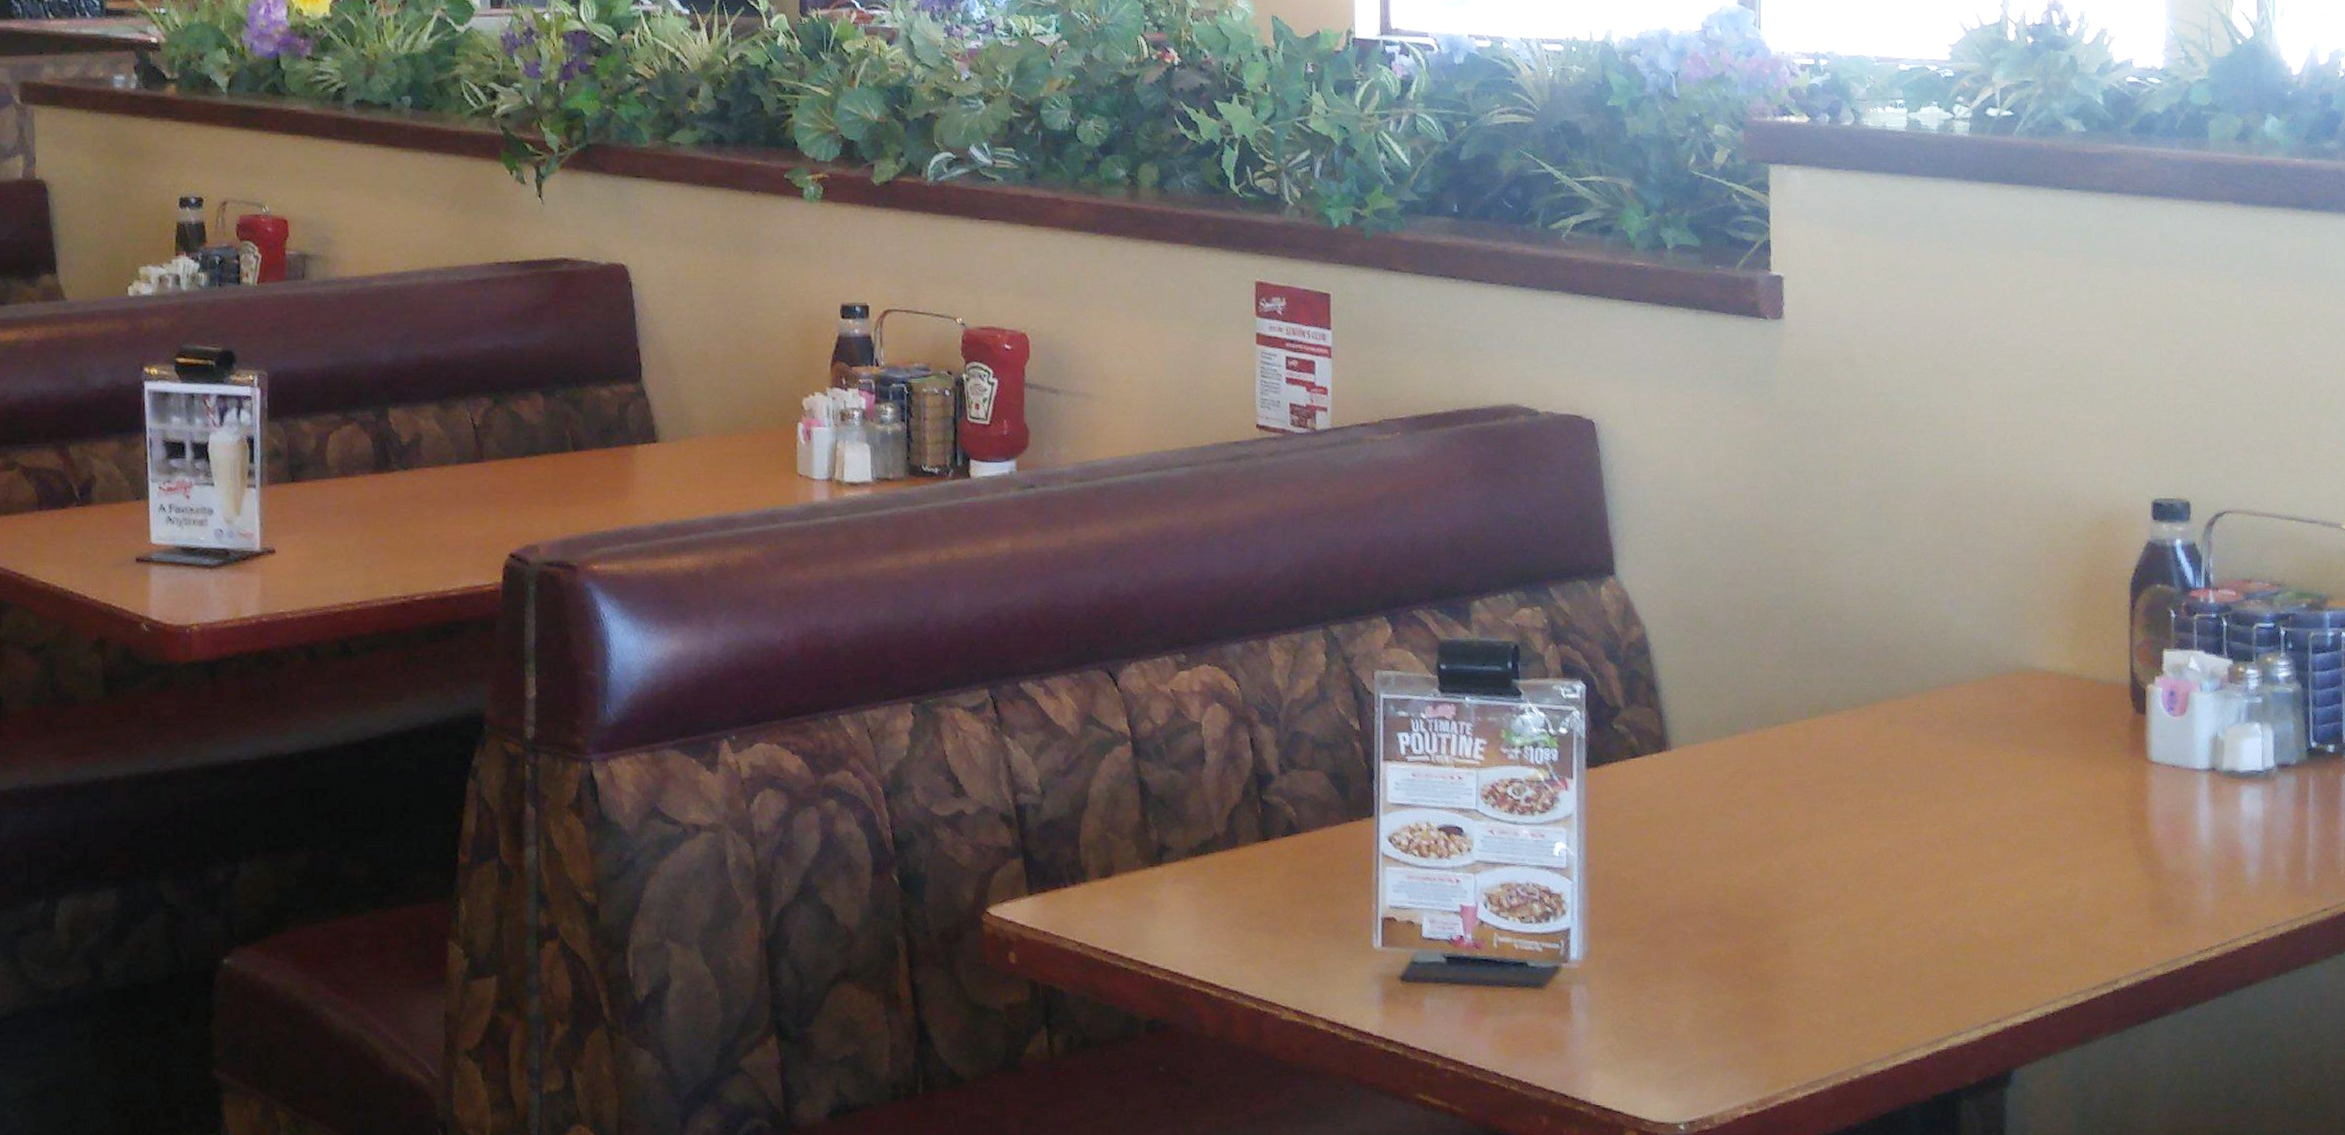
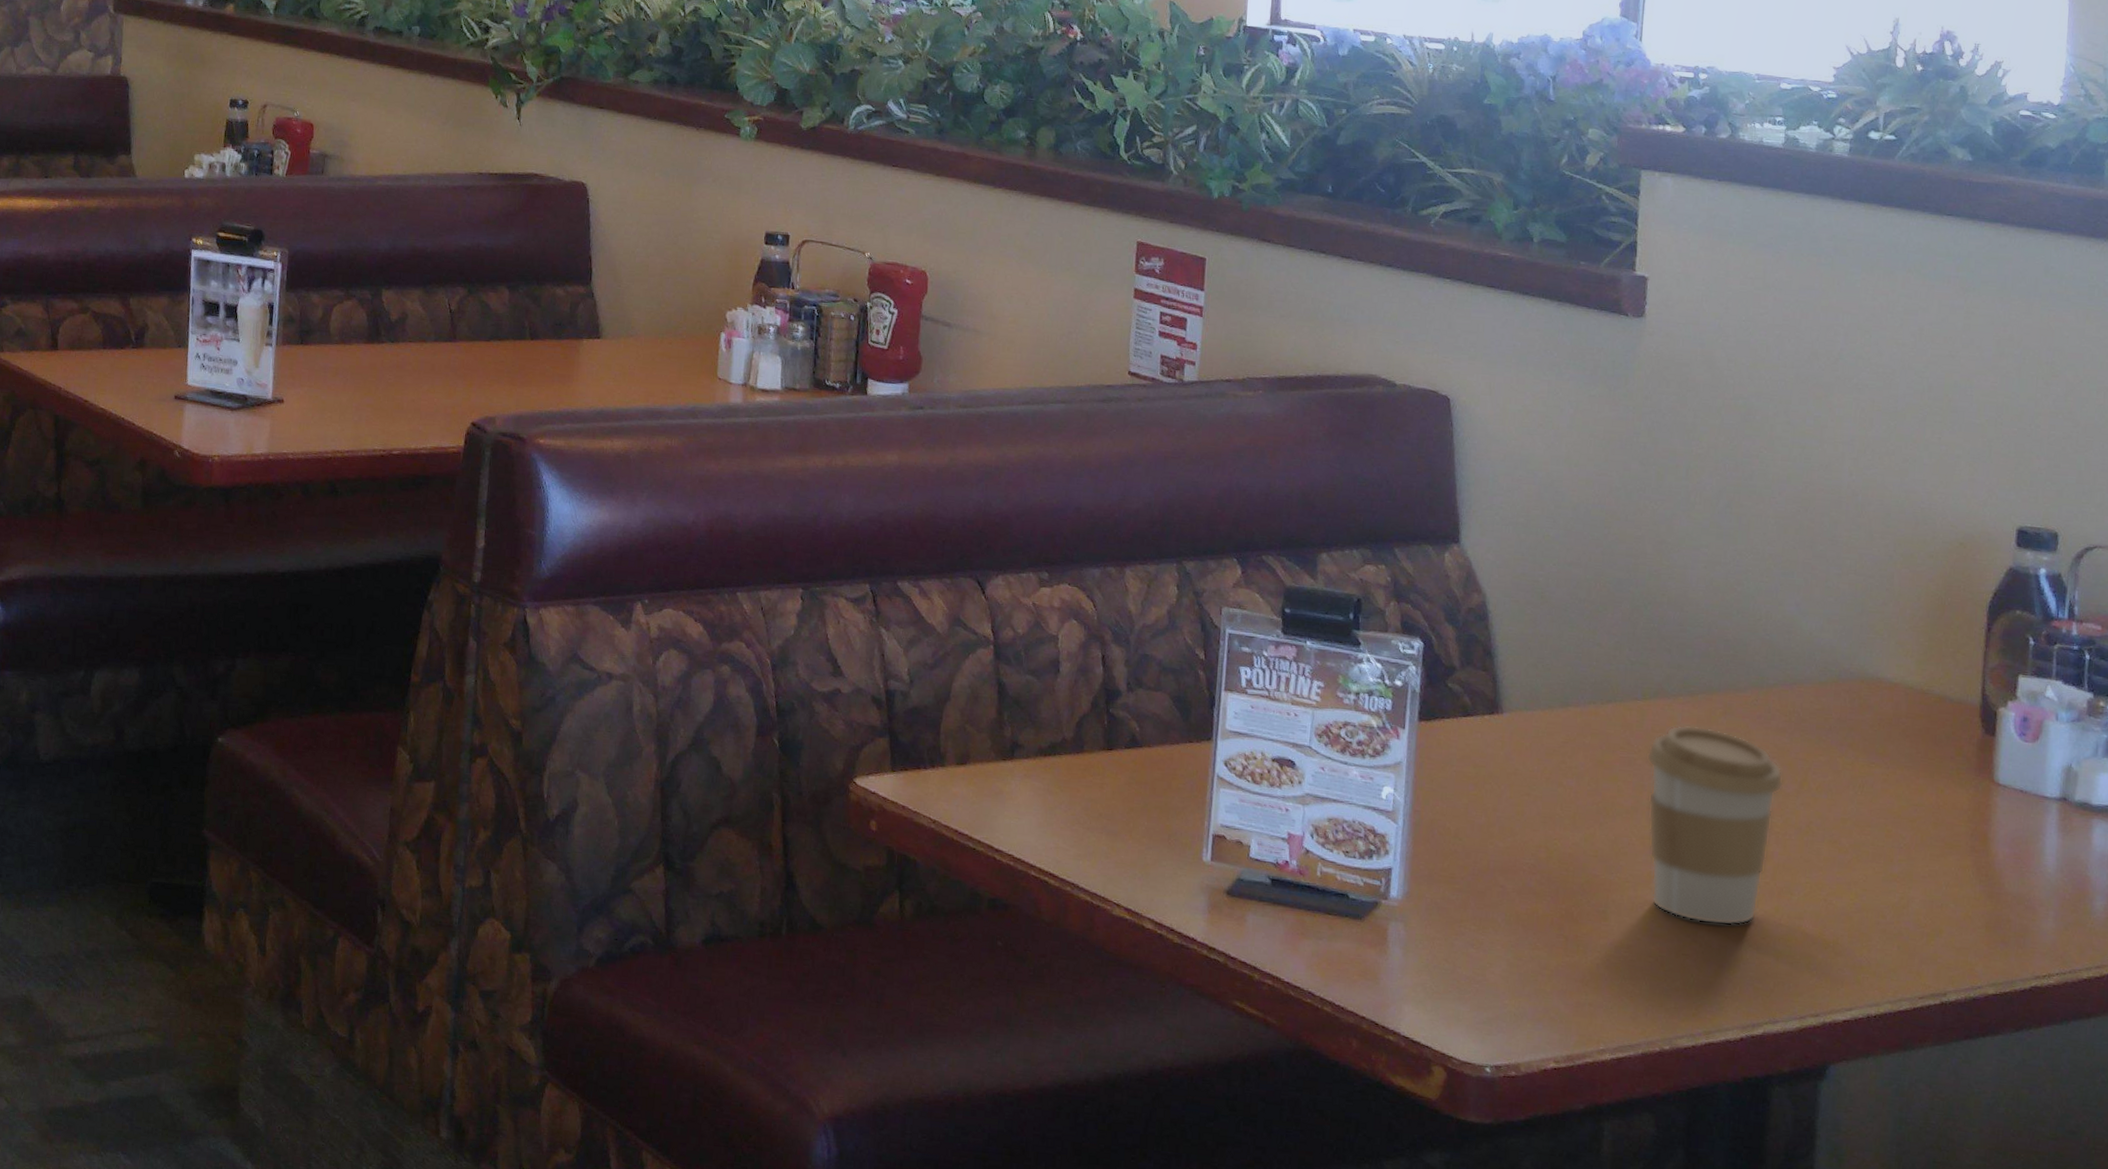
coffee cup: none [1816,739,1950,943] -> present [1646,724,1783,926]

